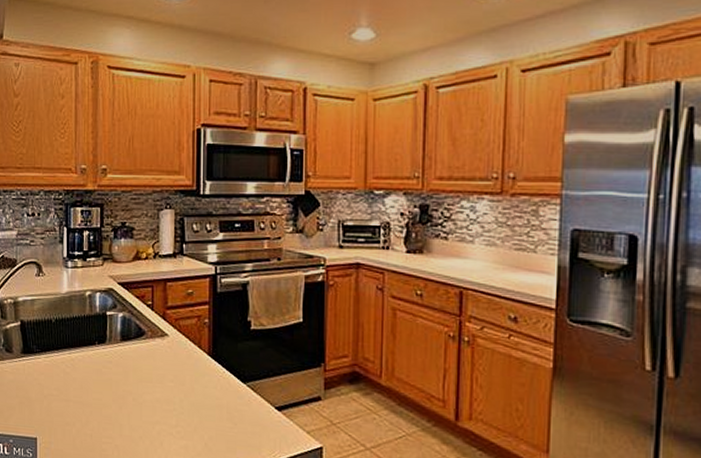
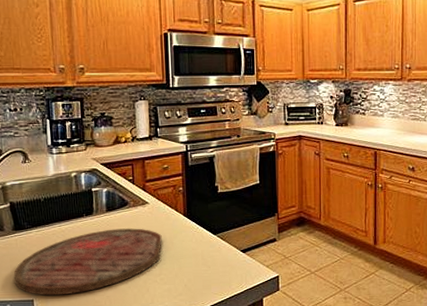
cutting board: none [18,363,181,437] -> present [13,228,162,296]

